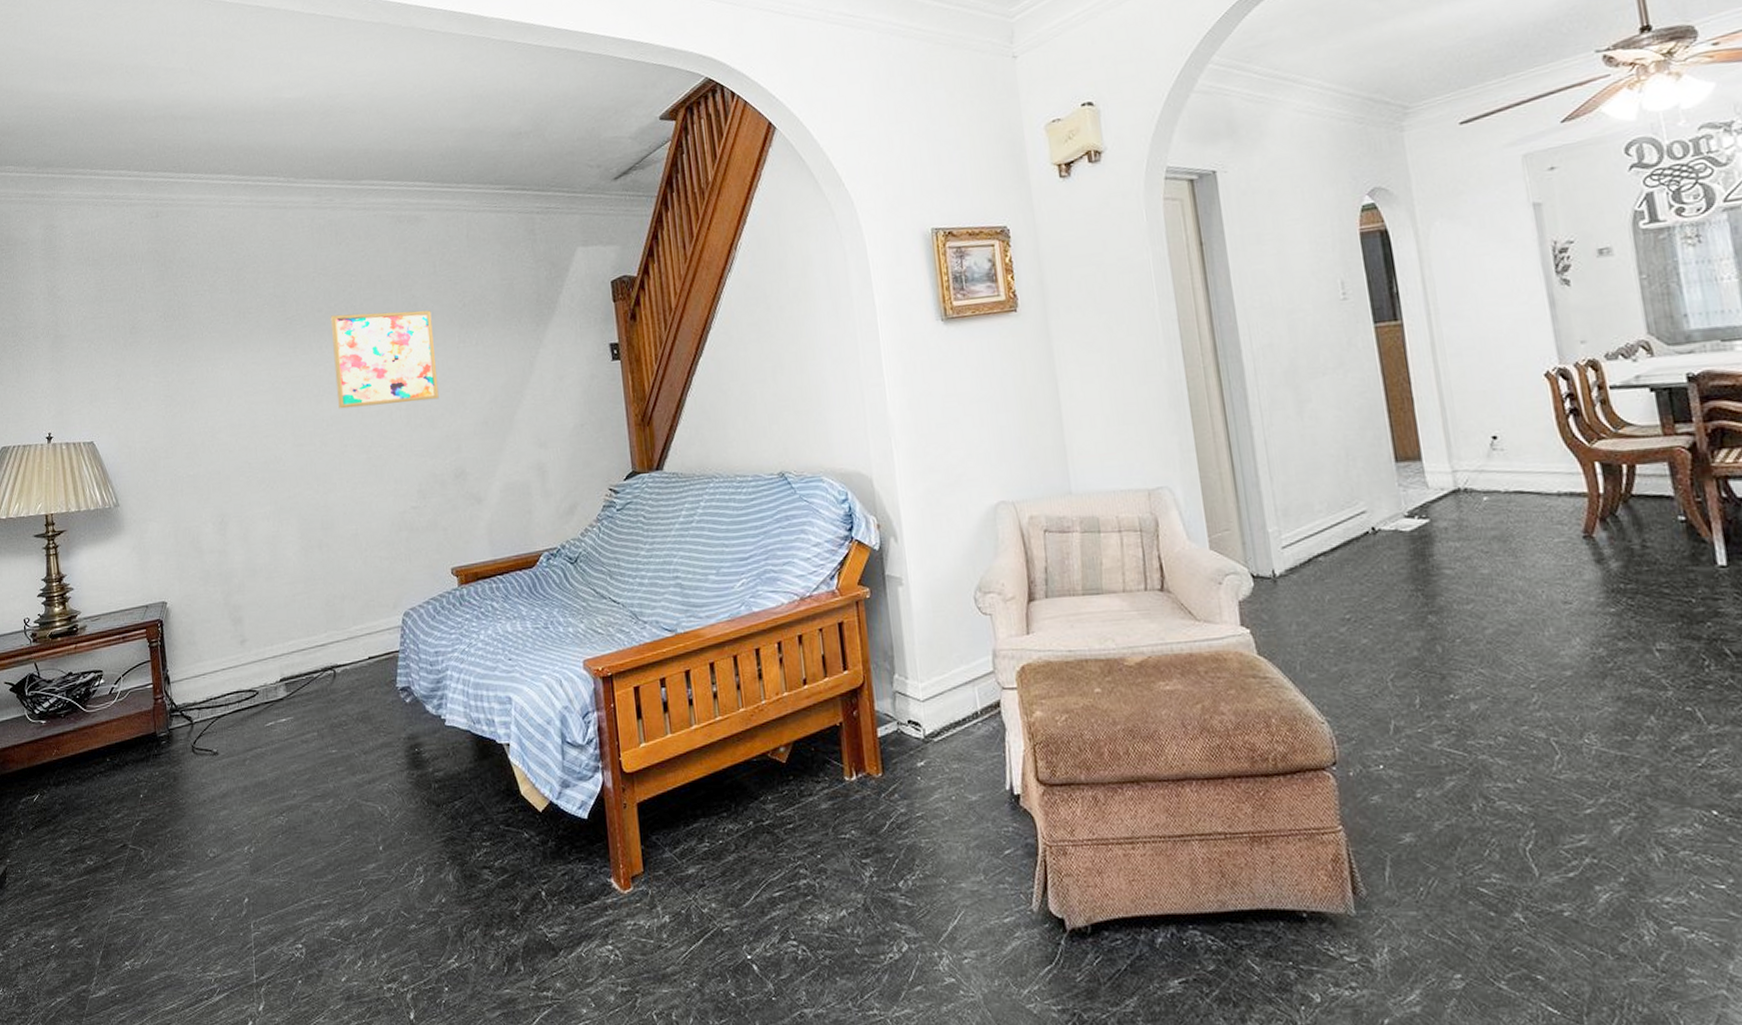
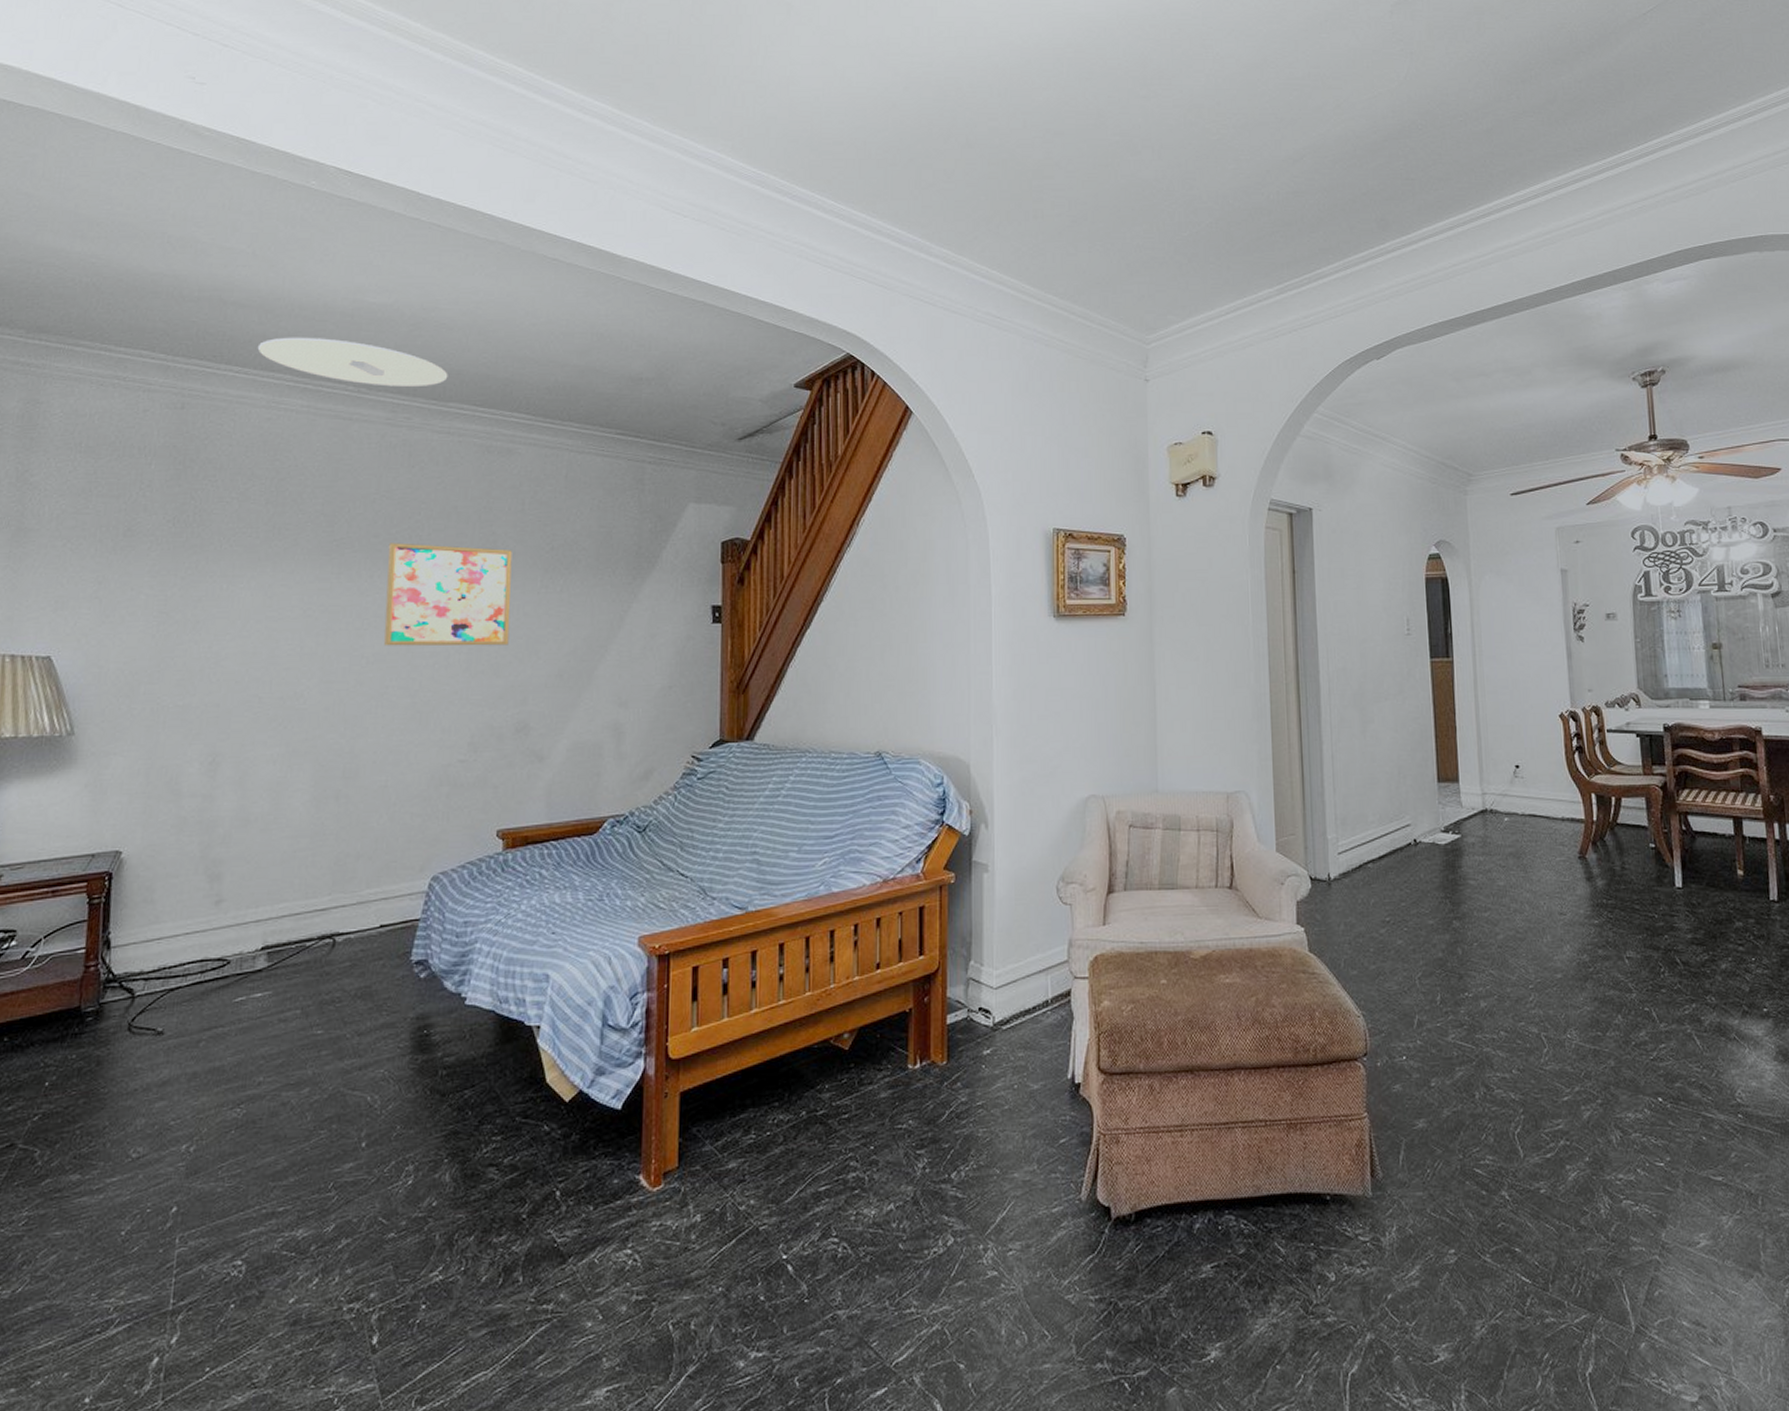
ceiling light: none [205,136,358,174] -> present [257,337,448,387]

